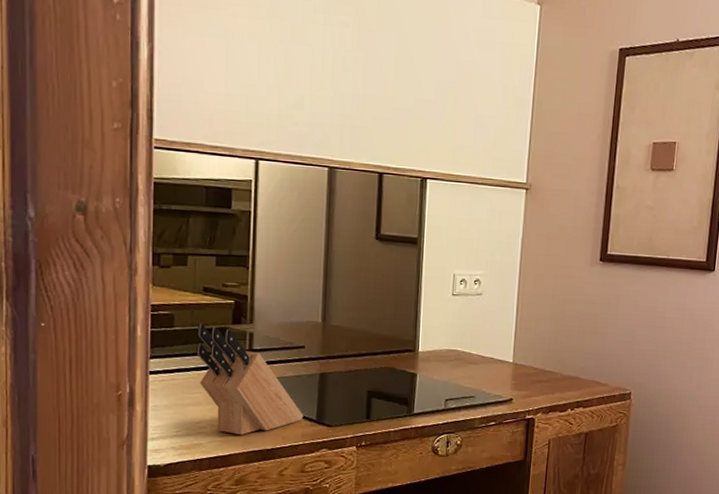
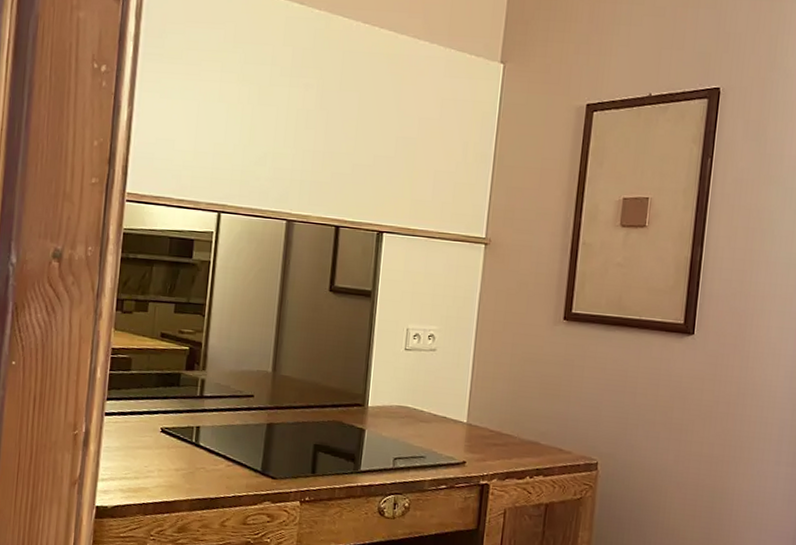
knife block: present [196,323,304,436] -> none [150,367,249,482]

